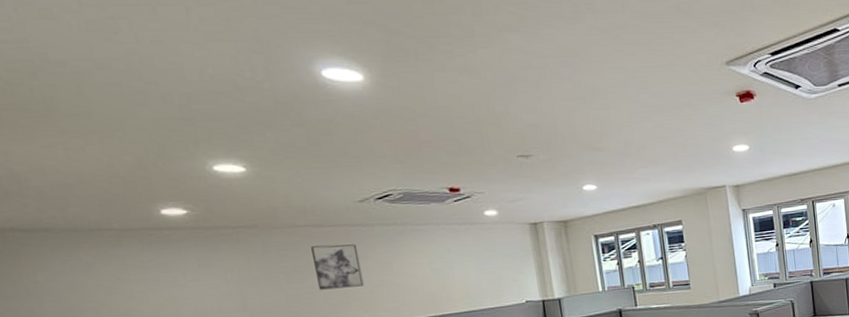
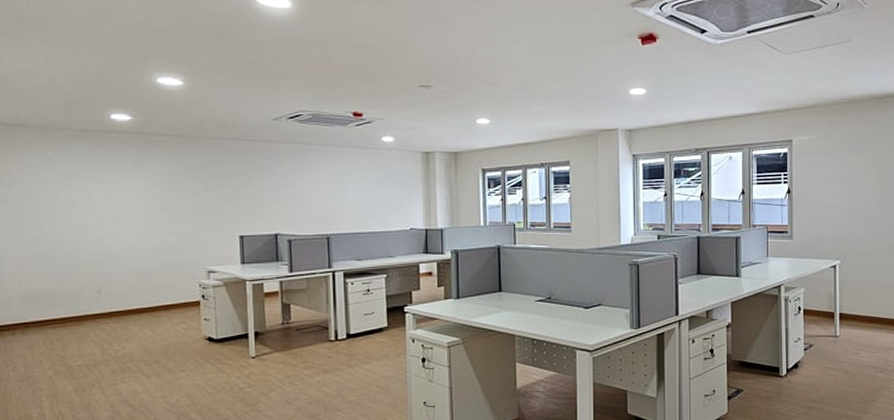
wall art: present [311,244,365,290] -> none [227,158,268,199]

